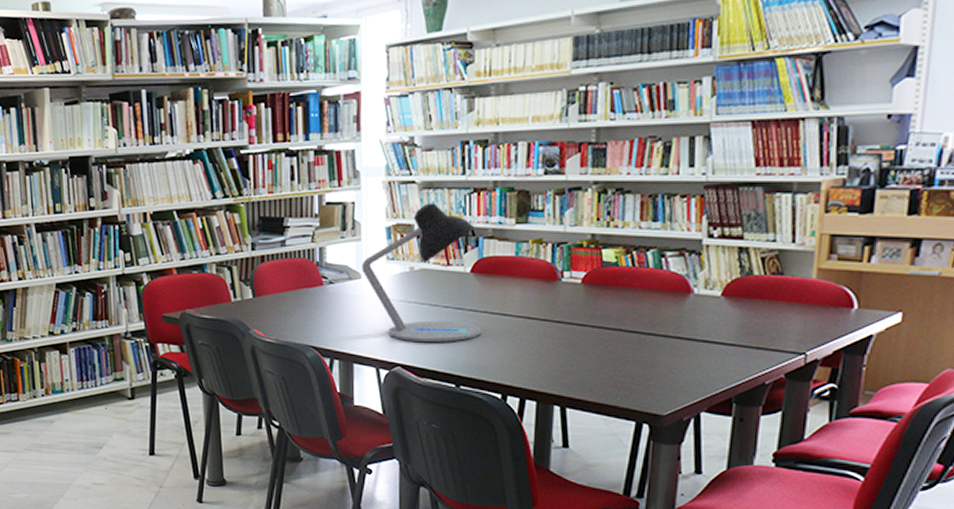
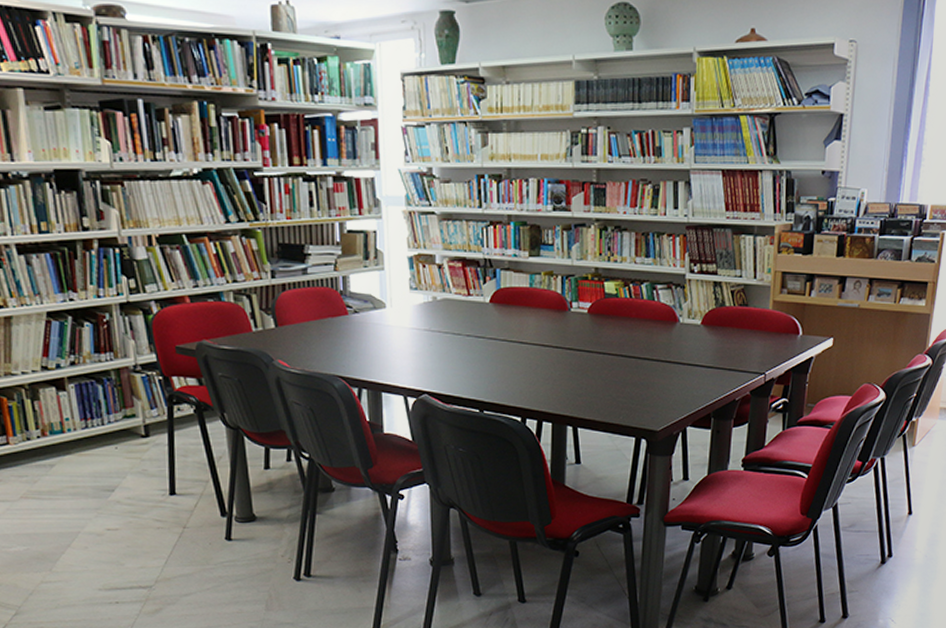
desk lamp: present [361,203,481,343] -> none [385,234,501,371]

